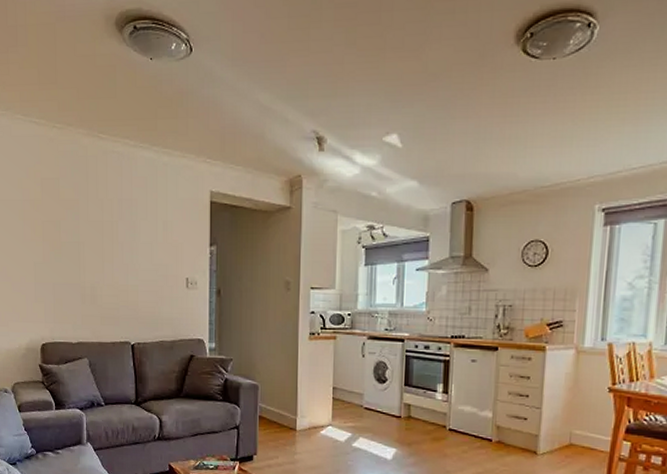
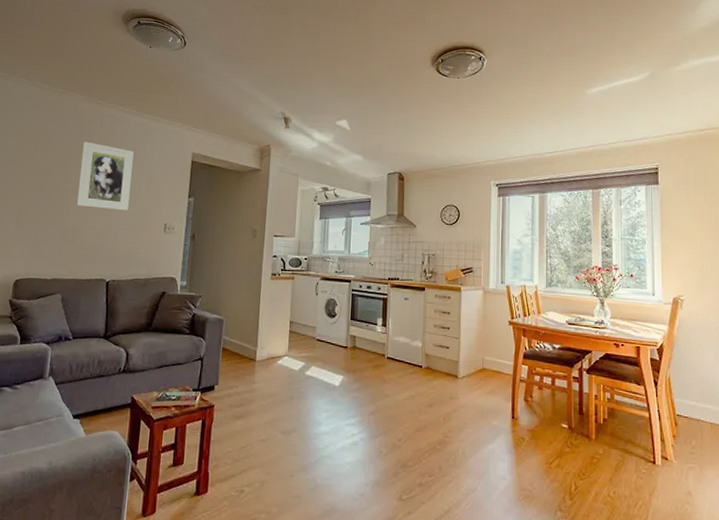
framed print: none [91,185,146,265] -> present [77,141,134,211]

